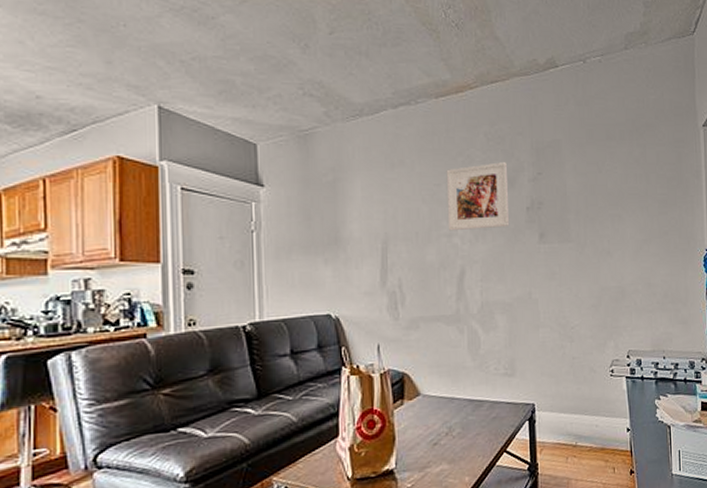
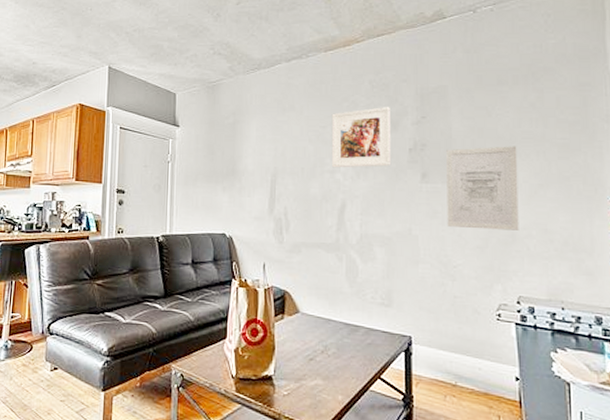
wall art: none [562,202,628,288] -> present [446,146,519,230]

